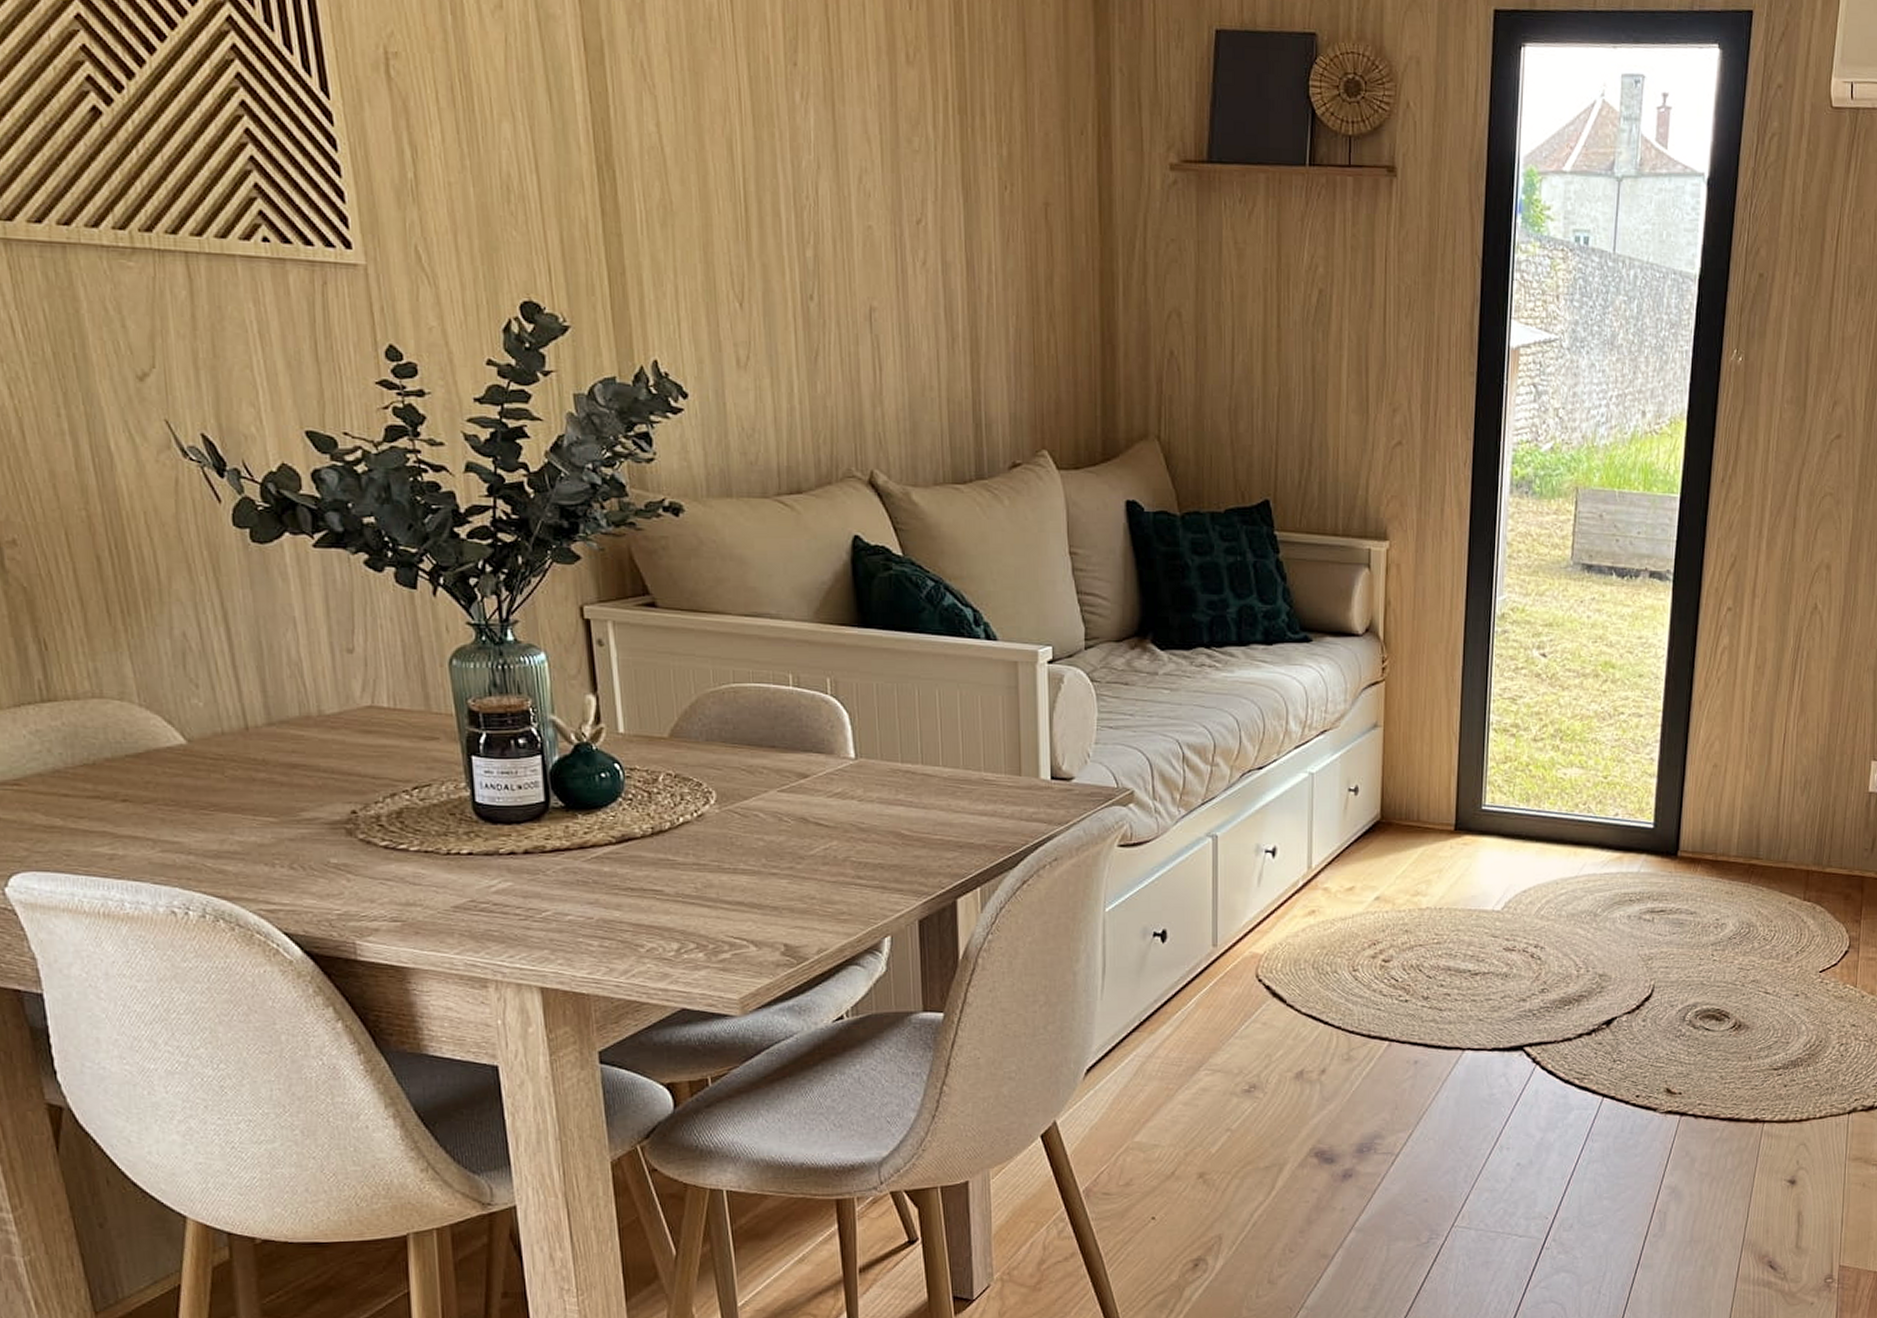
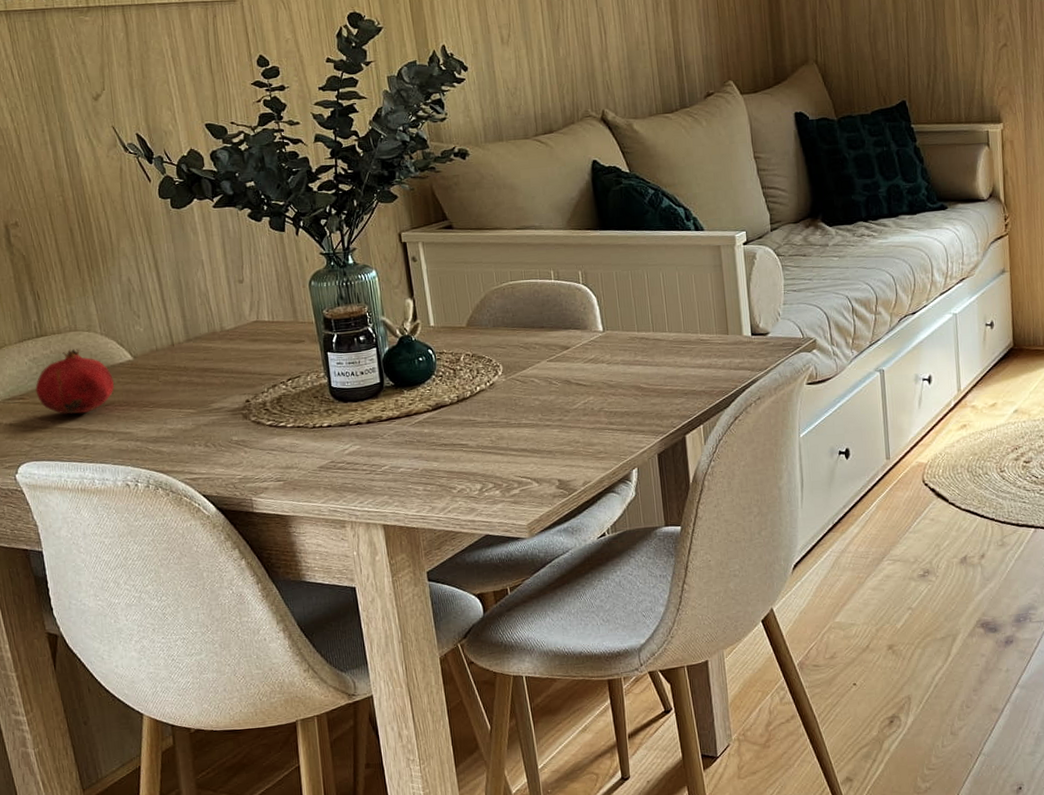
fruit: none [37,721,159,812] -> present [35,348,115,414]

